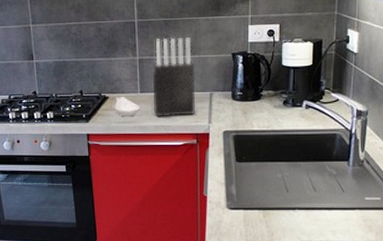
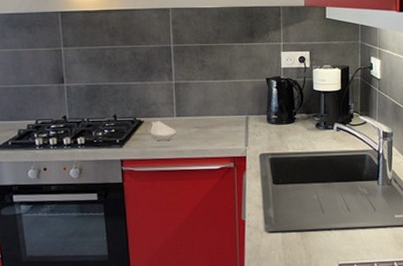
knife block: present [152,38,196,116] -> none [188,63,232,140]

